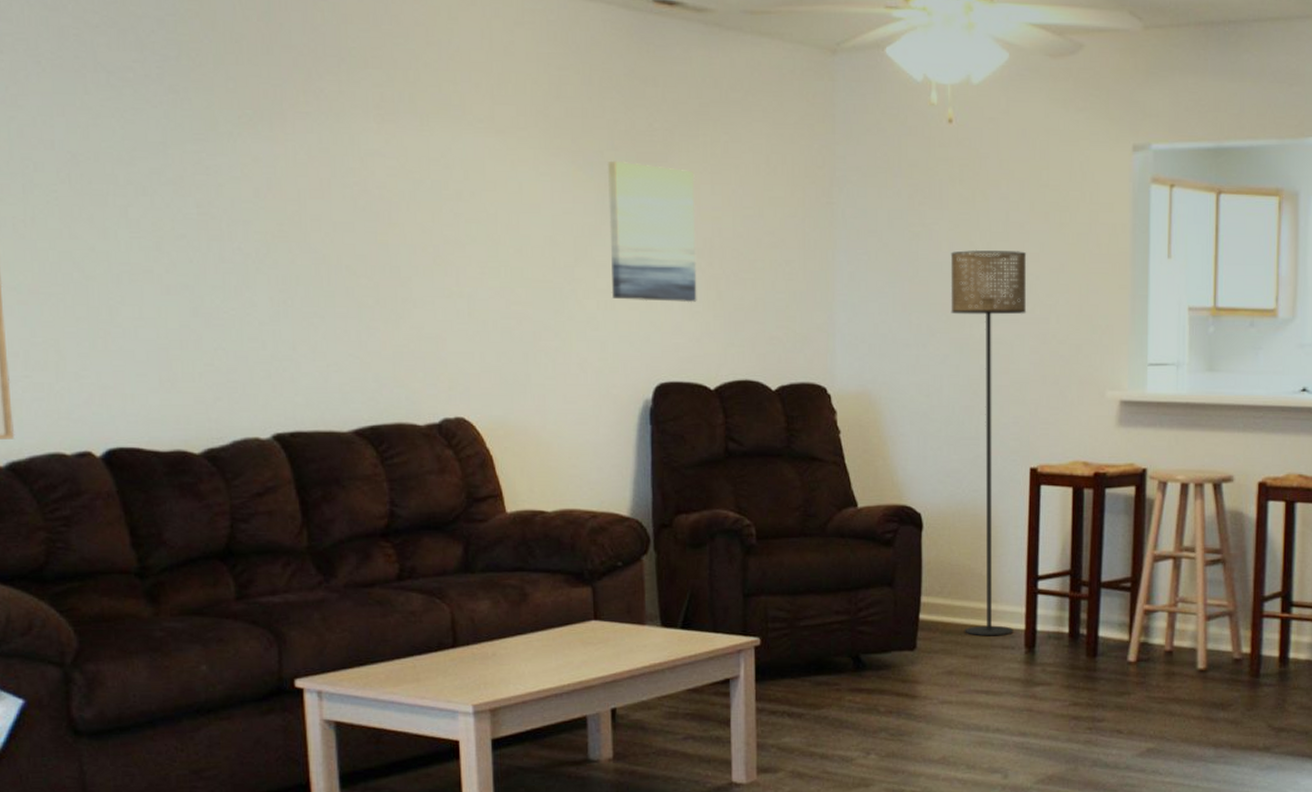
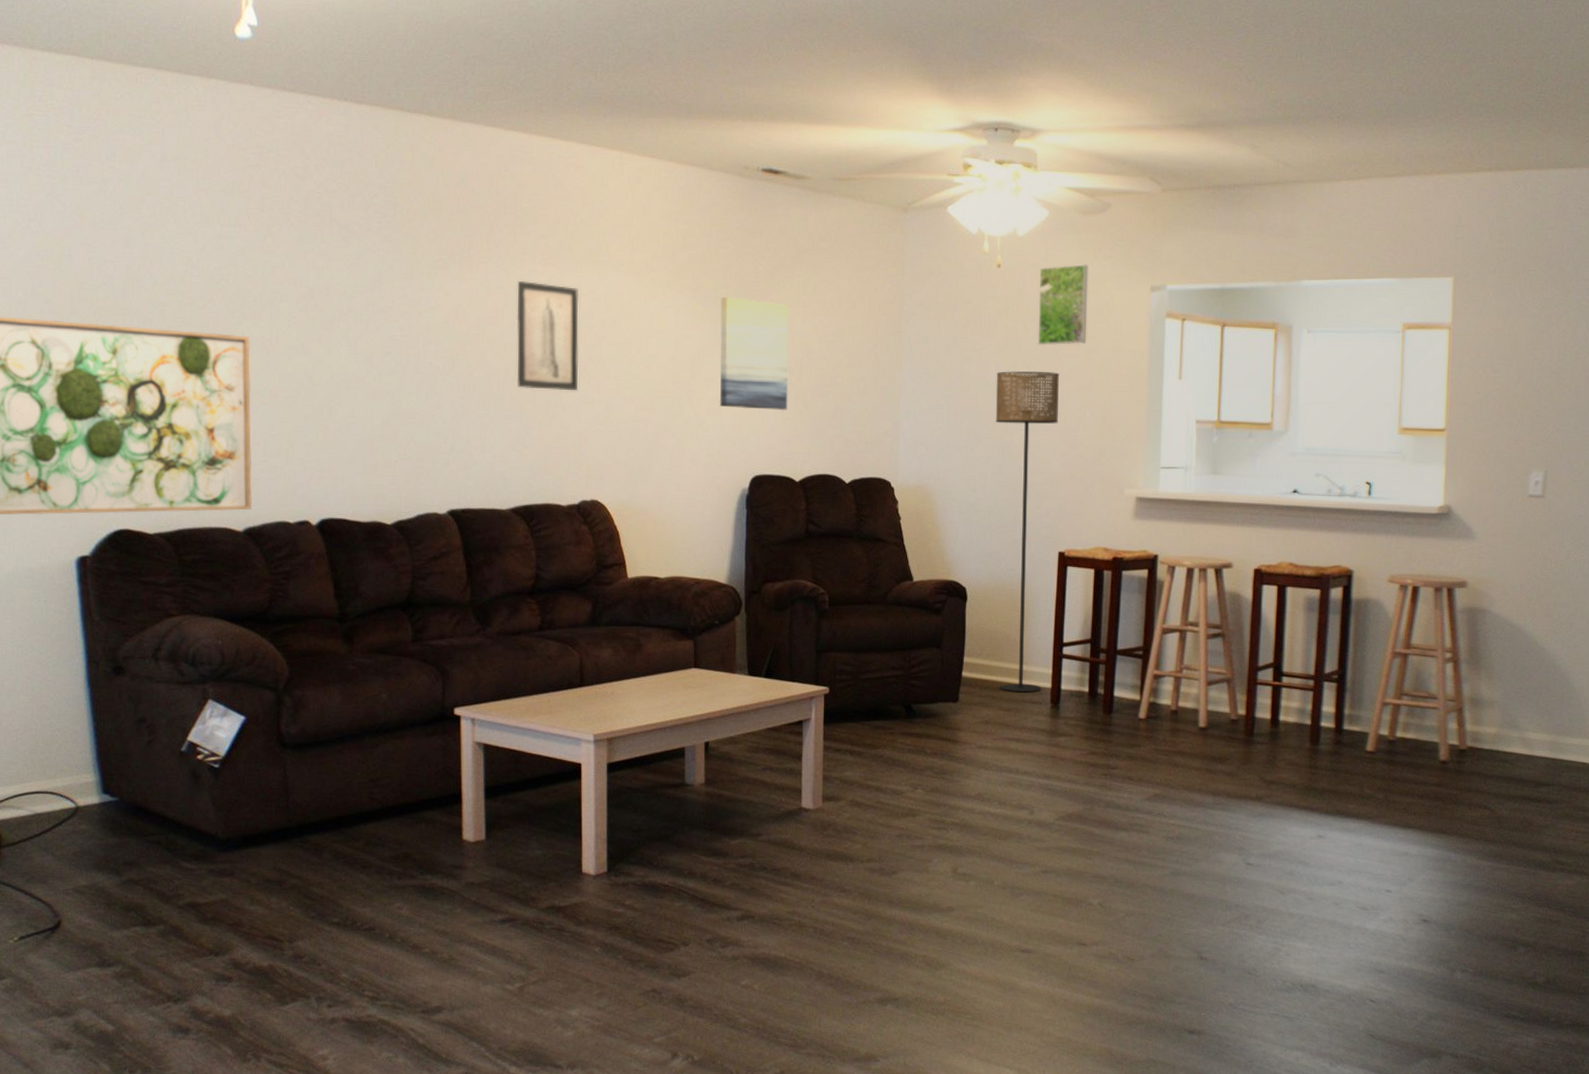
wall art: none [346,141,431,282] -> present [517,280,579,391]
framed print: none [999,119,1058,219] -> present [1038,264,1089,346]

